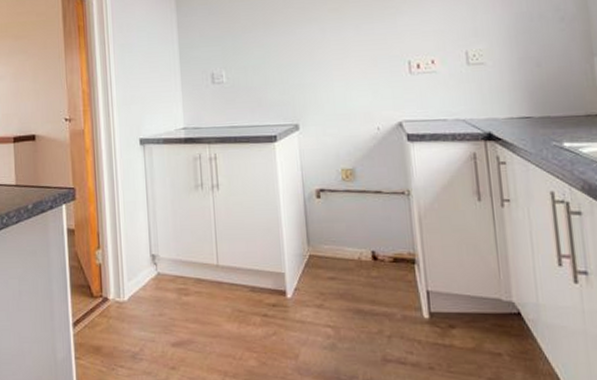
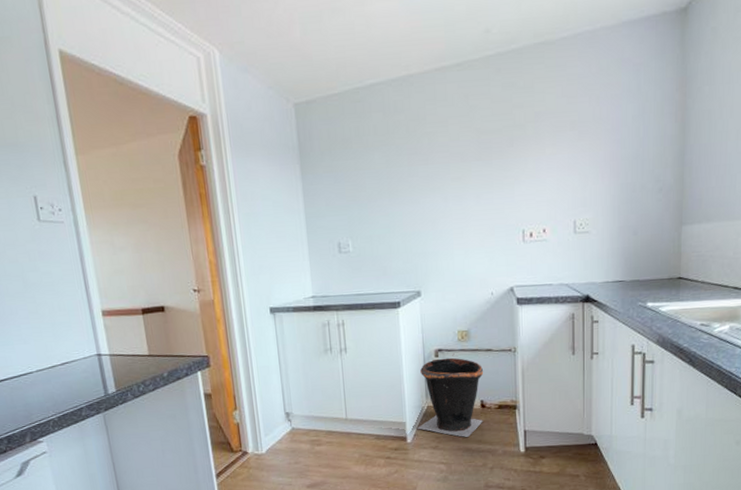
waste bin: none [299,193,376,295] -> present [418,352,484,437]

